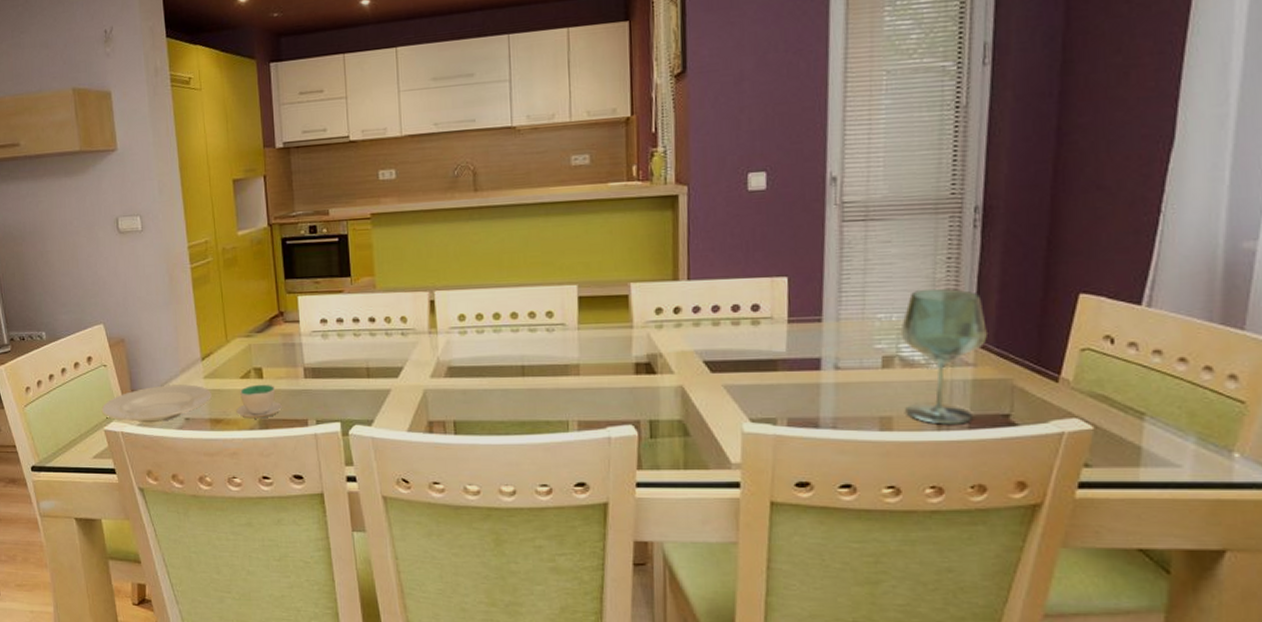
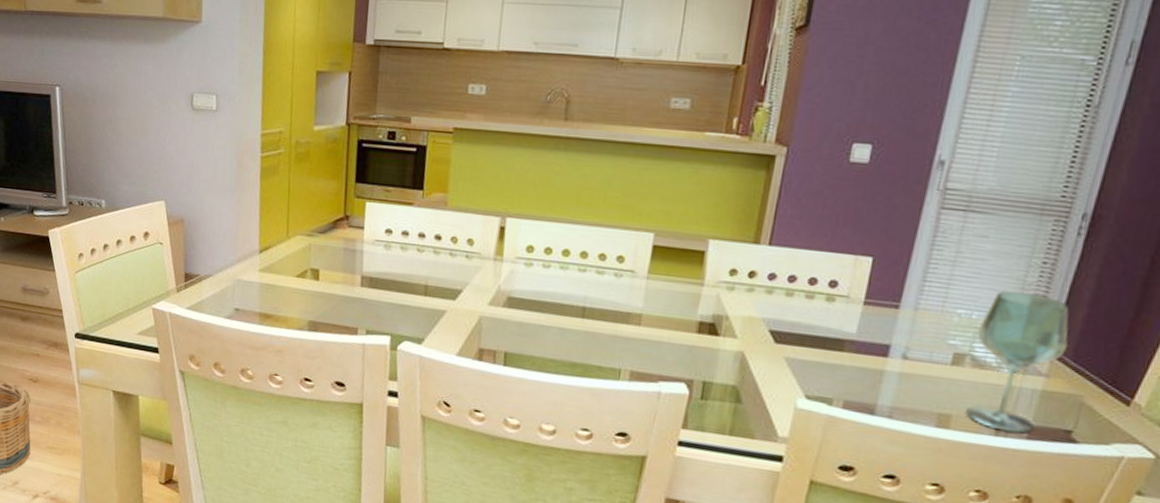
plate: present [101,384,212,423] -> none [152,271,265,309]
cup: present [236,384,283,419] -> none [287,285,335,321]

